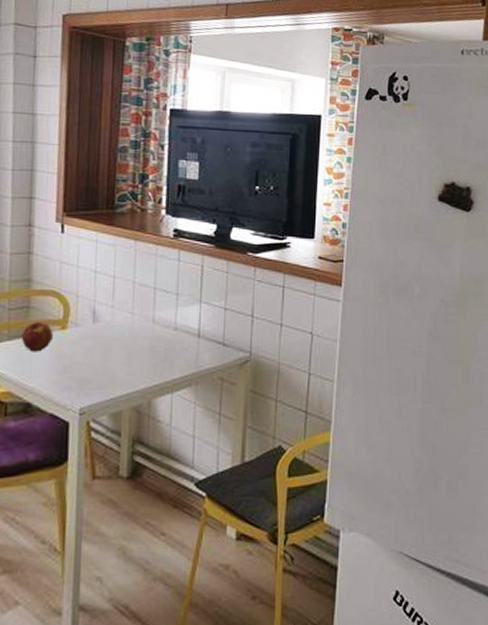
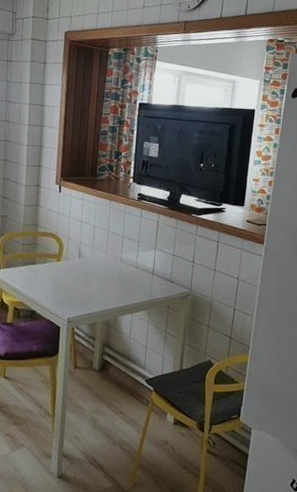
apple: present [20,321,53,352] -> none [30,254,51,276]

